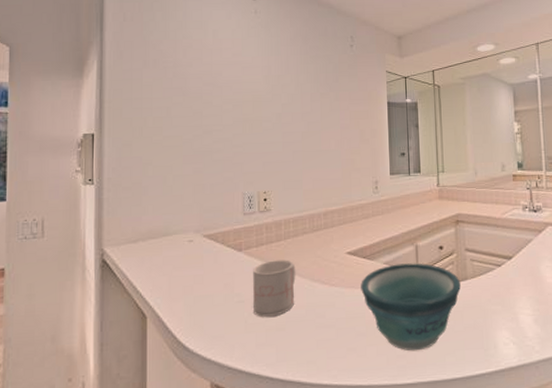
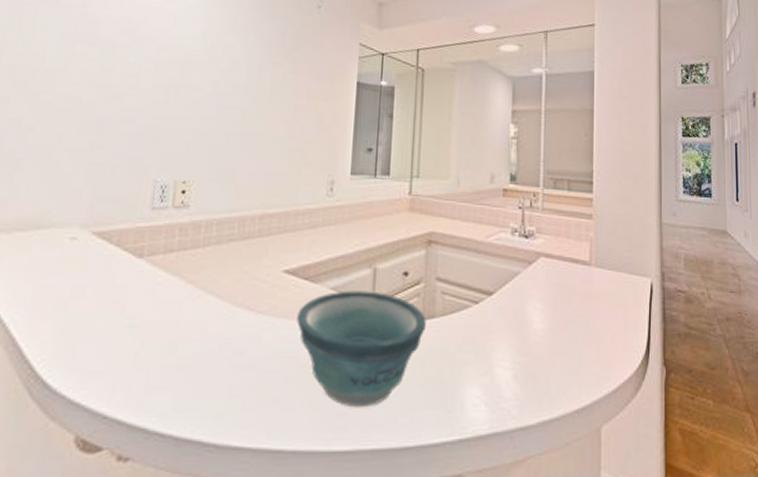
mug: present [253,259,296,317] -> none [148,273,214,349]

